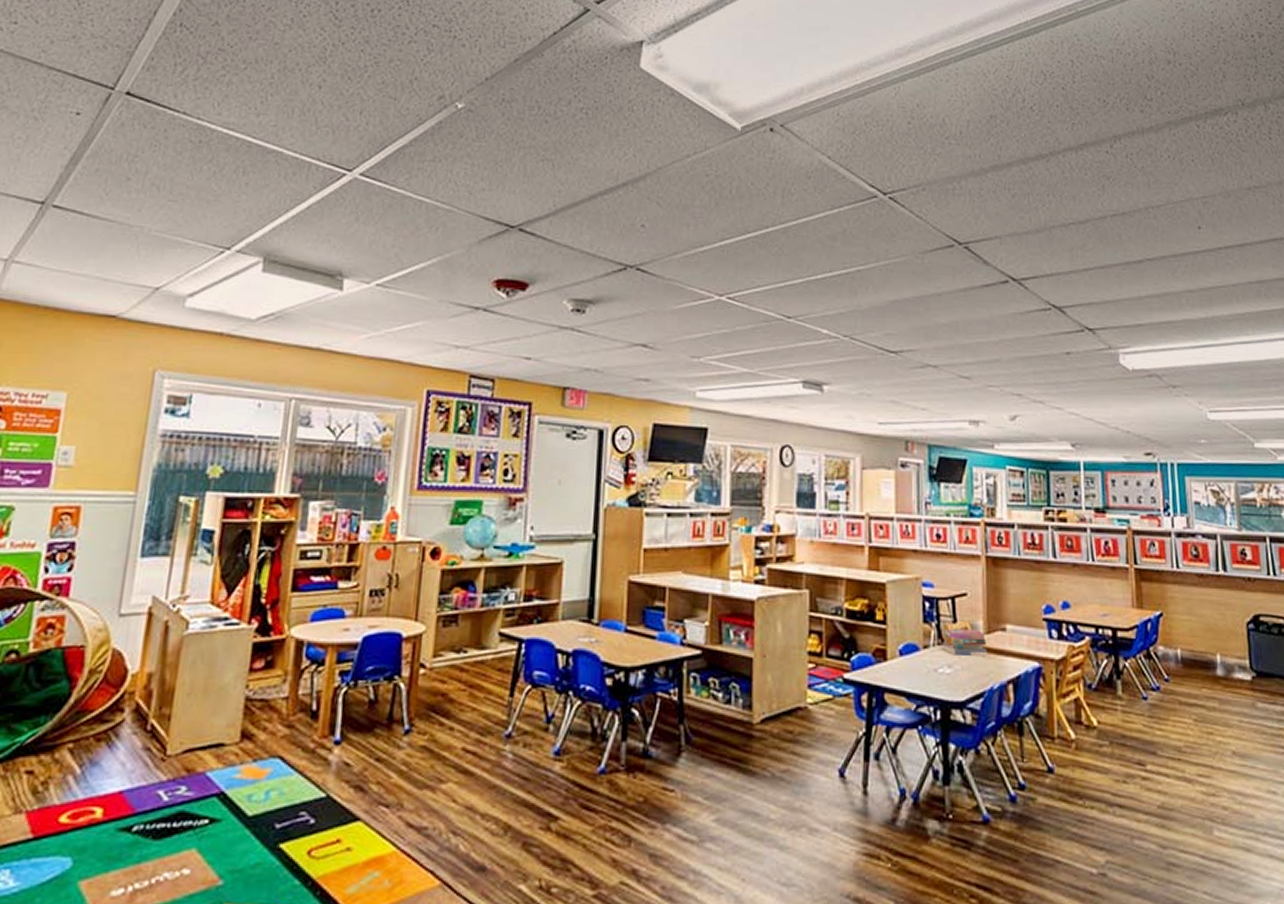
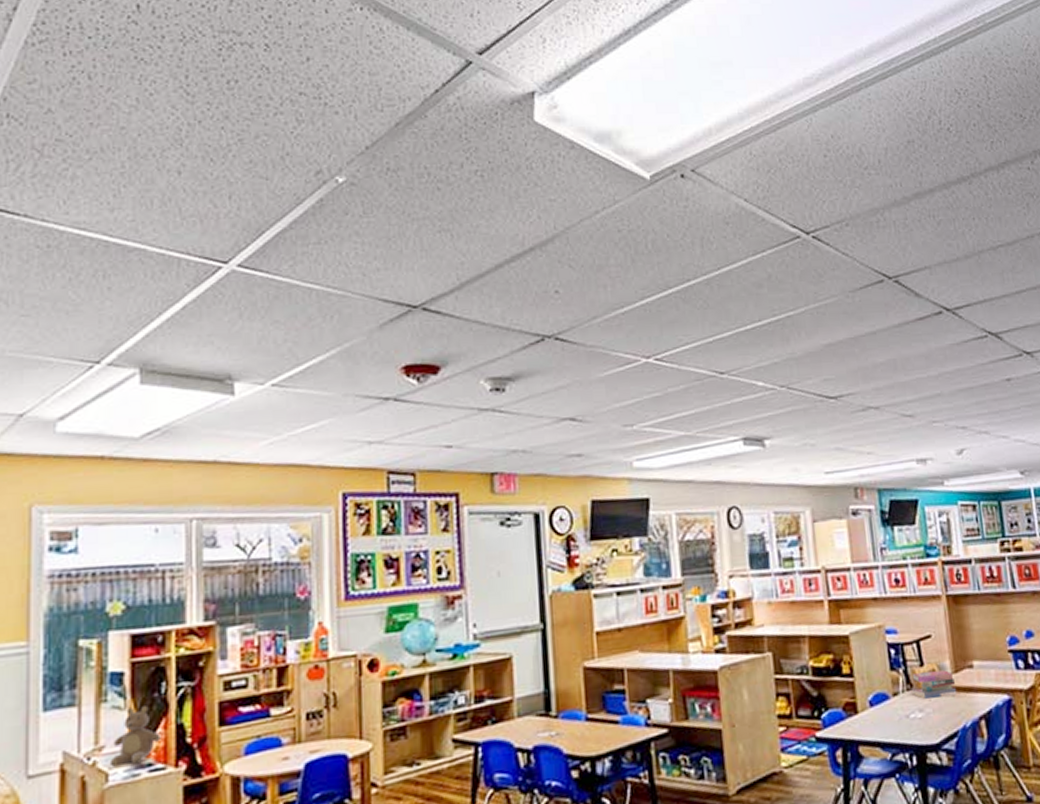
teddy bear: none [192,564,239,617] -> present [111,706,161,767]

